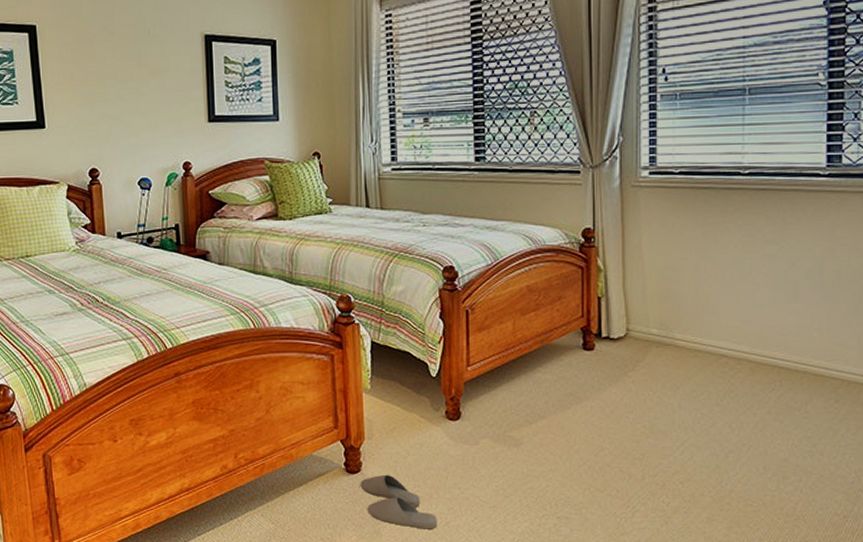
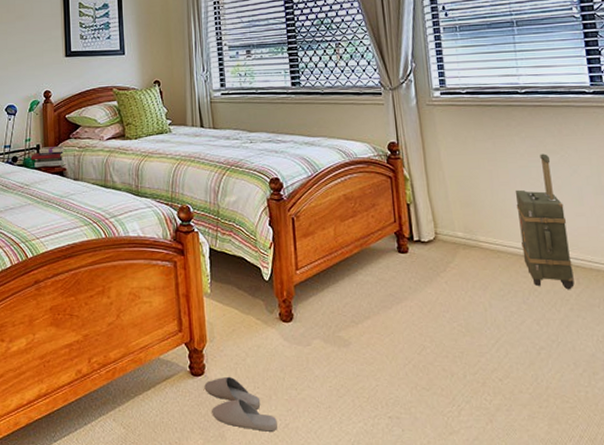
books: none [168,226,210,251] -> present [31,146,66,168]
suitcase: none [722,244,777,392] -> present [515,154,575,290]

